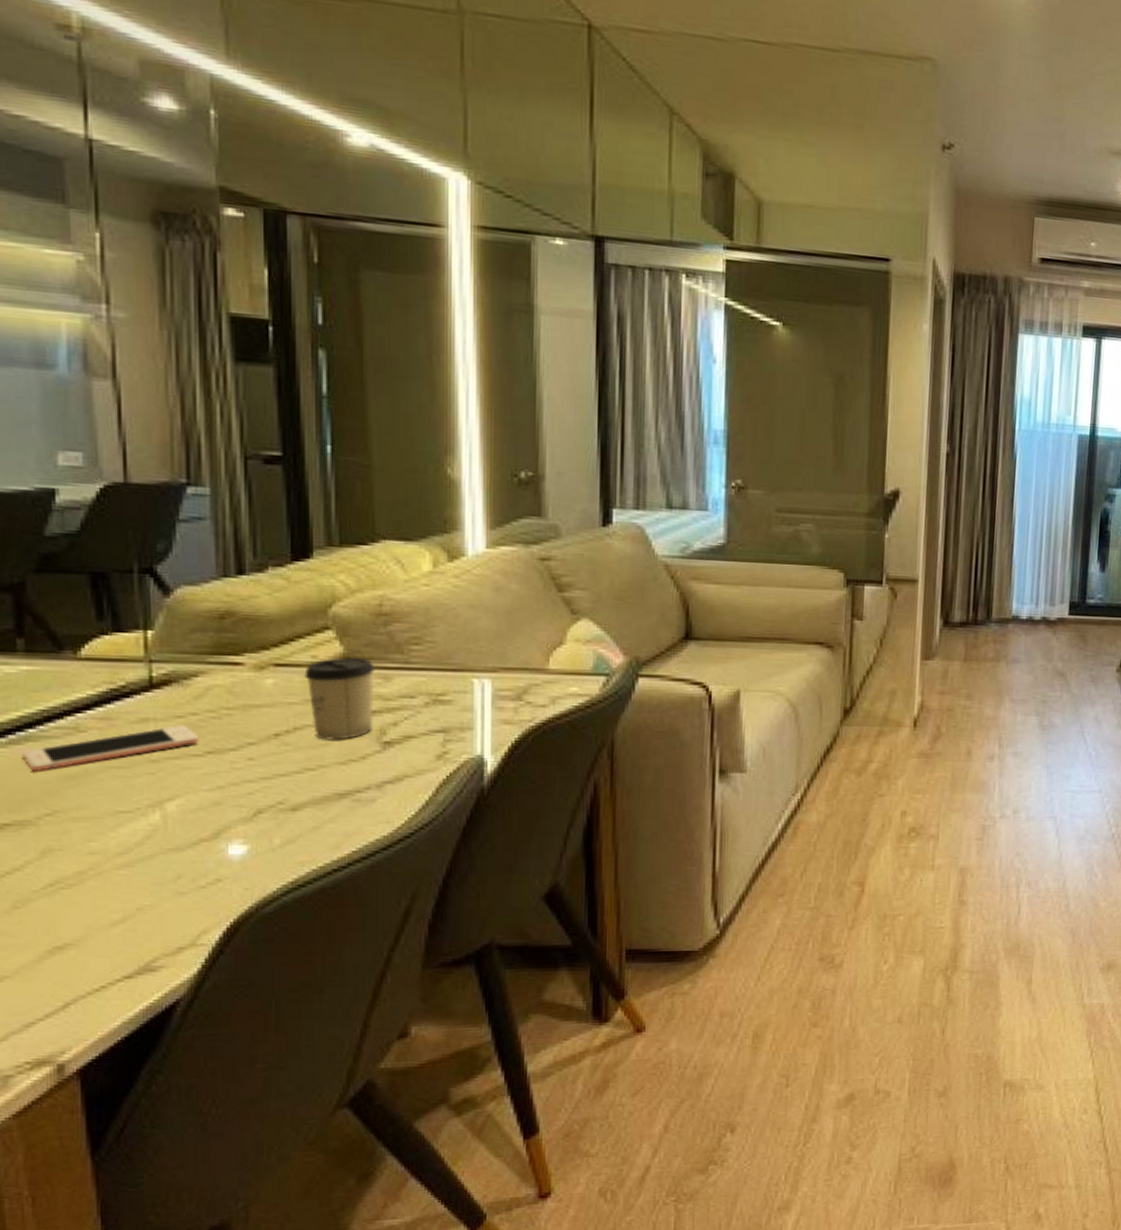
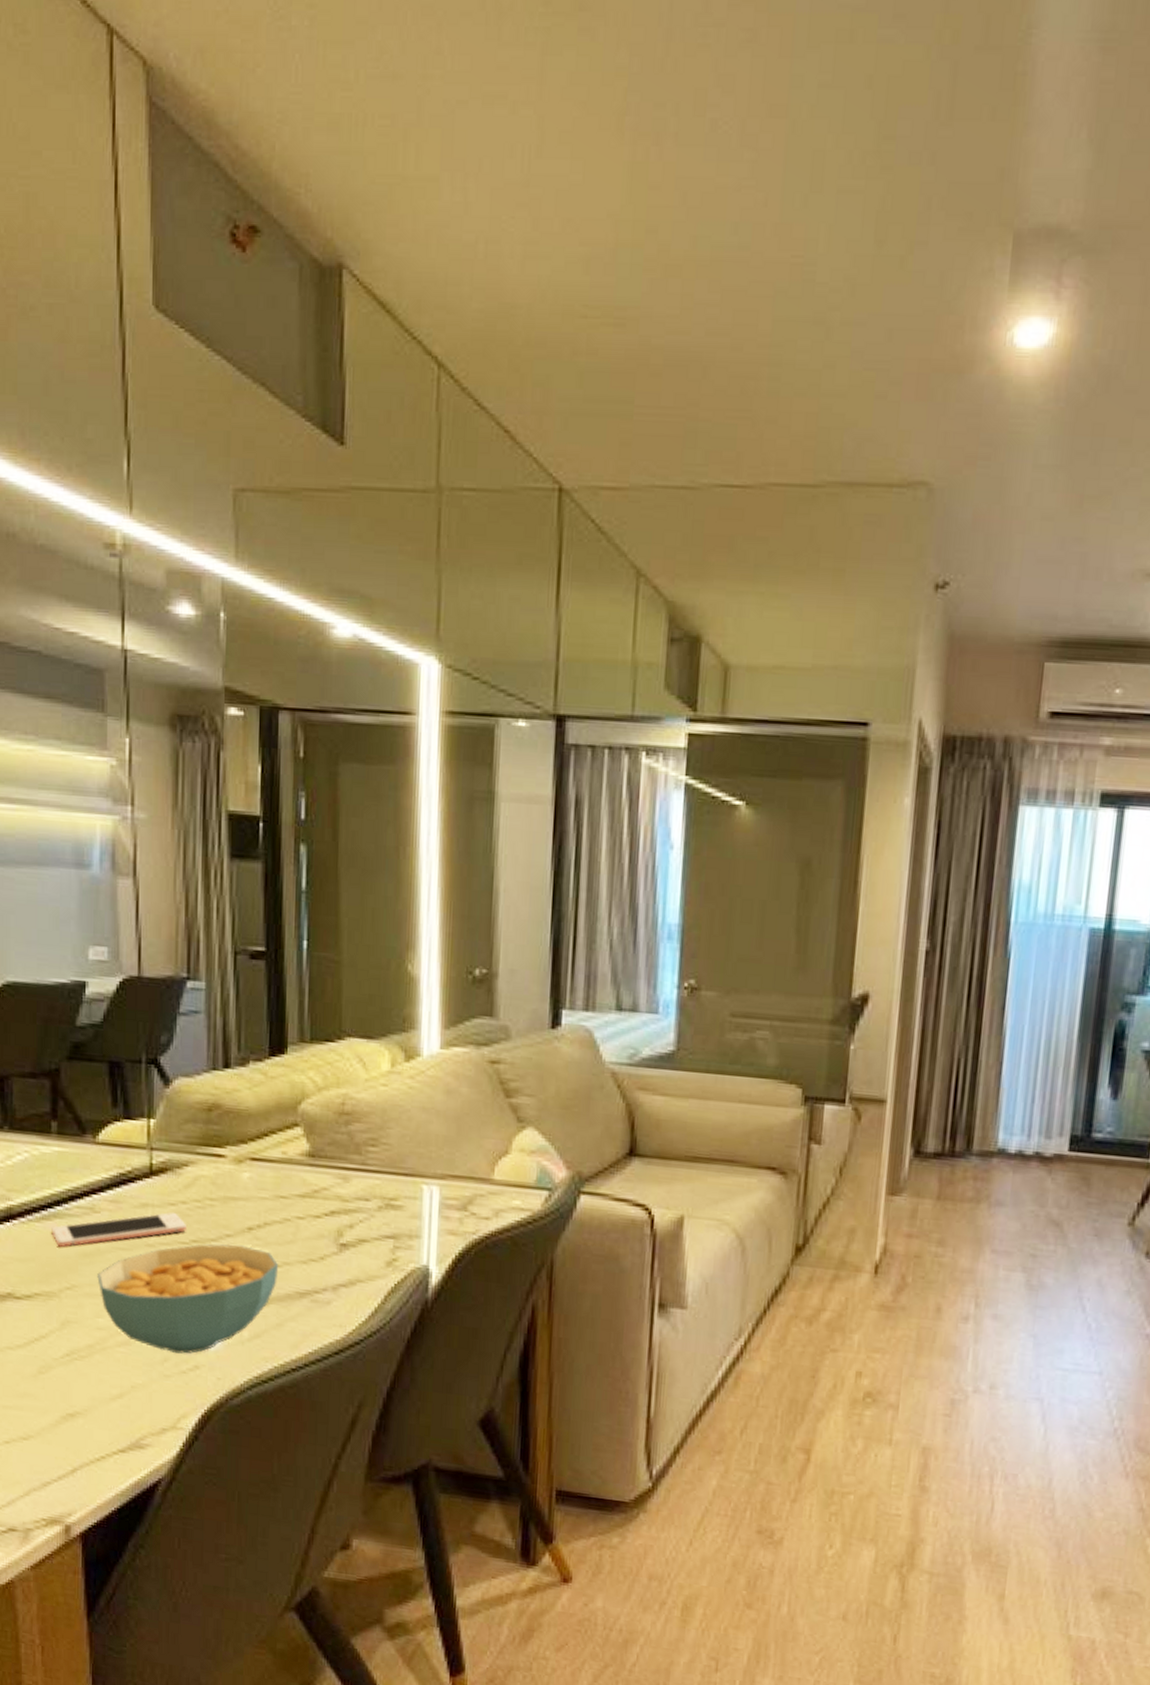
cereal bowl: none [86,752,312,869] -> present [97,1244,278,1354]
cup: present [304,657,375,740] -> none [275,1155,335,1239]

